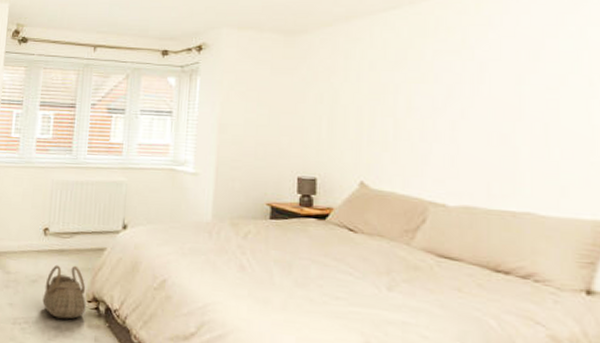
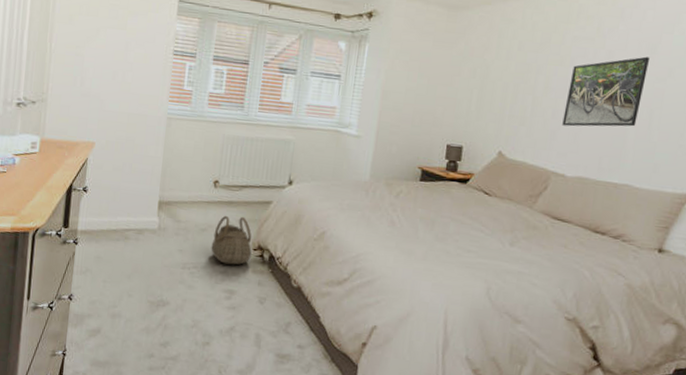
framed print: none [434,65,532,149] -> present [562,56,649,127]

